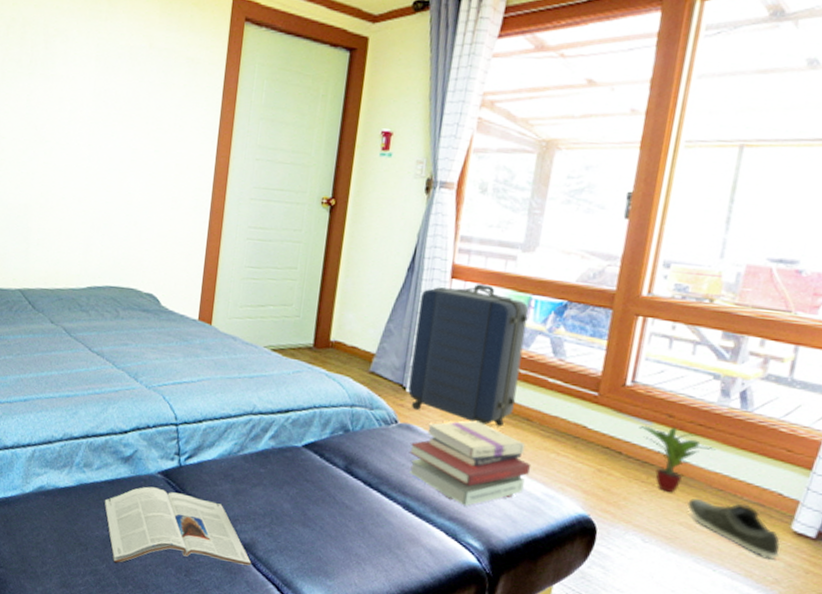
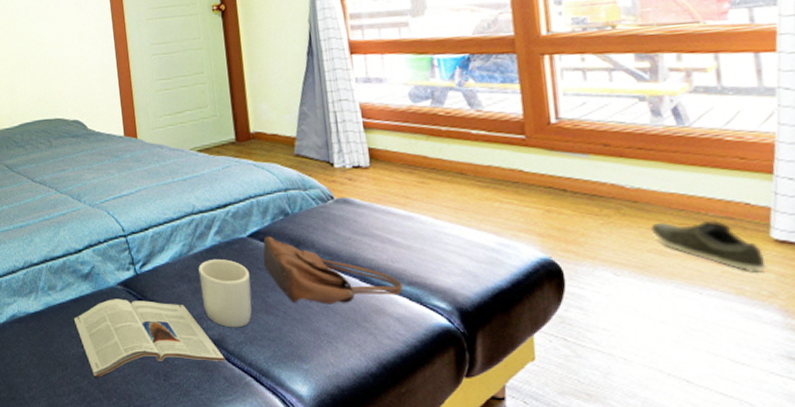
mug: none [241,462,296,536] -> present [198,258,253,328]
handbag: none [311,449,443,528] -> present [263,236,403,305]
suitcase: present [408,284,529,427] -> none [325,54,445,187]
books: present [408,420,532,507] -> none [351,183,478,269]
potted plant: present [638,425,716,493] -> none [576,154,664,222]

